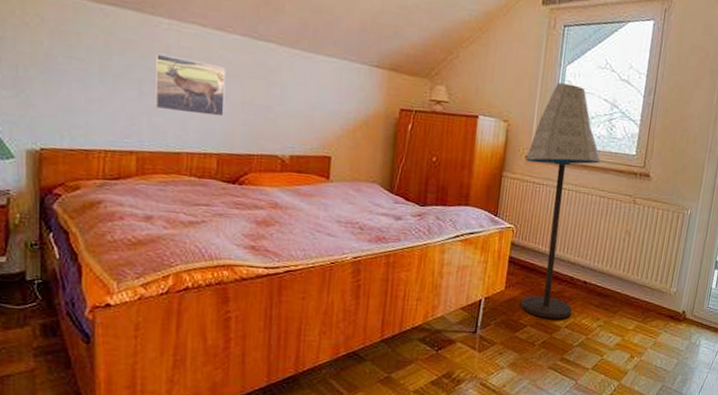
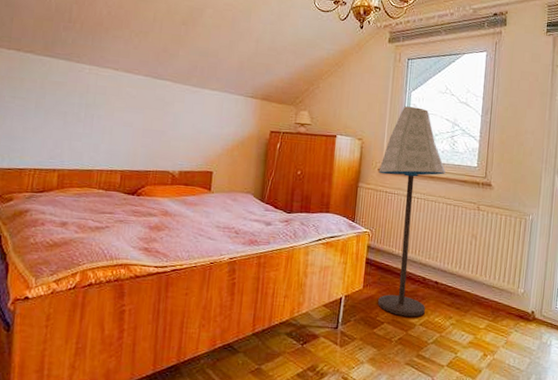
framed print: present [153,53,226,118] -> none [74,92,131,141]

